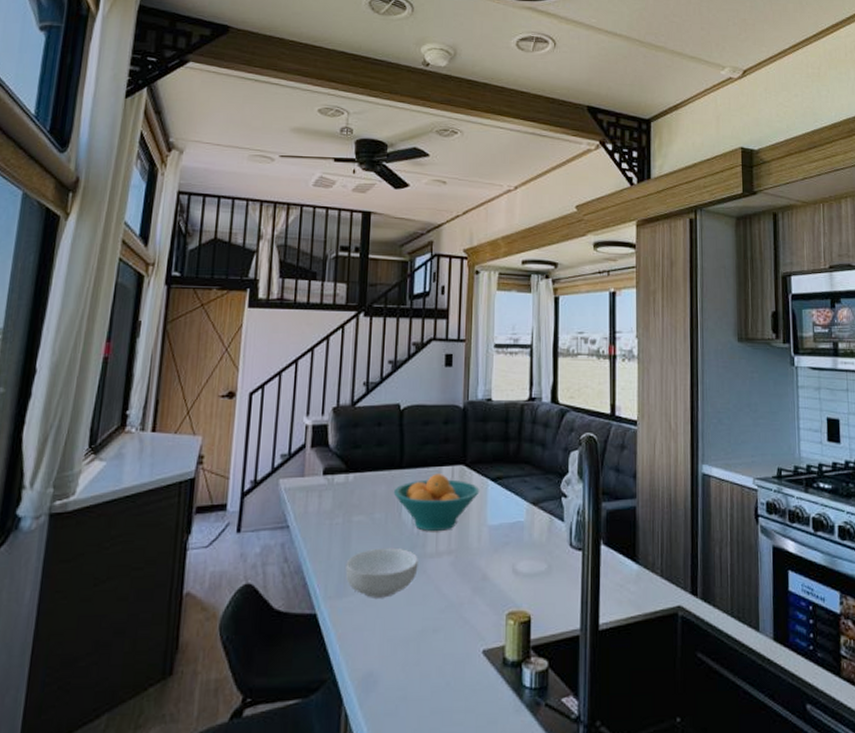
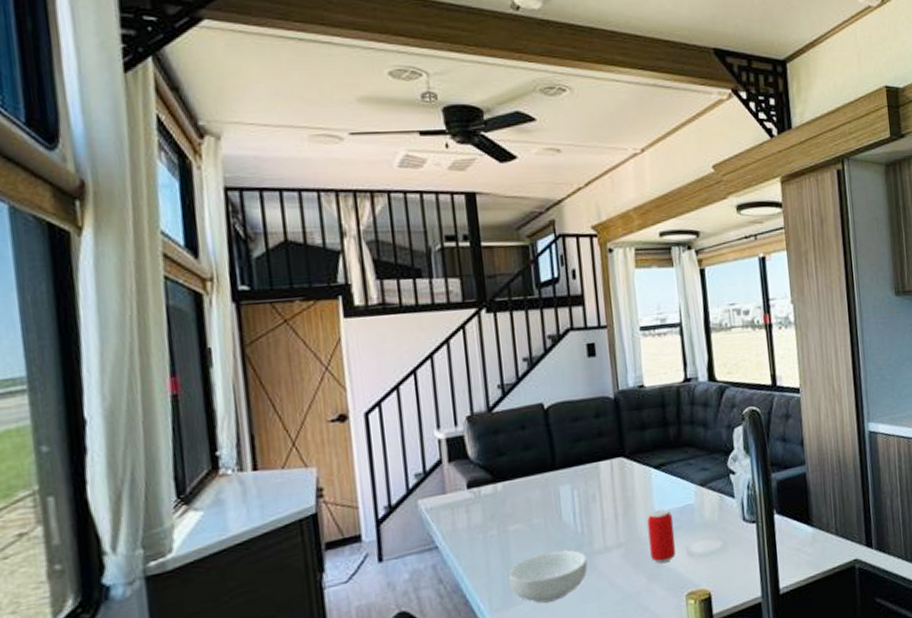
fruit bowl: present [393,474,480,531] -> none [549,469,643,529]
beverage can: none [478,523,503,576] -> present [647,509,675,563]

